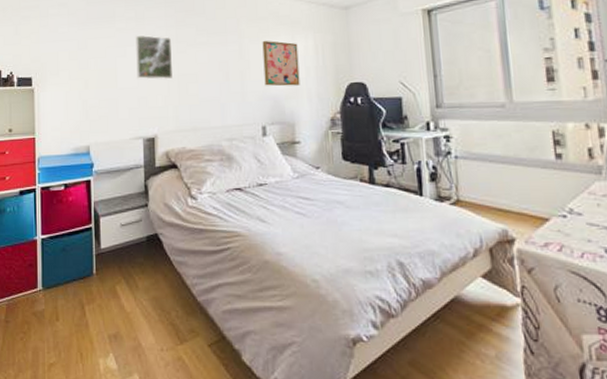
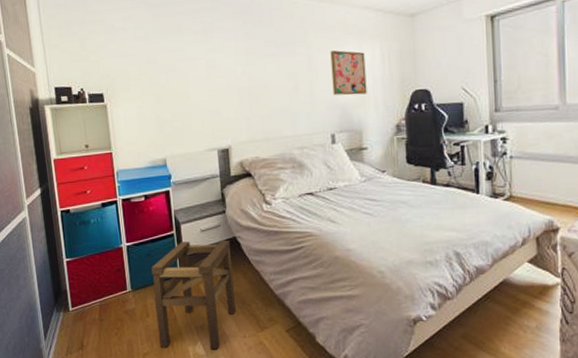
stool: none [66,237,154,364] -> present [151,241,236,350]
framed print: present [136,35,172,80] -> none [204,47,243,92]

